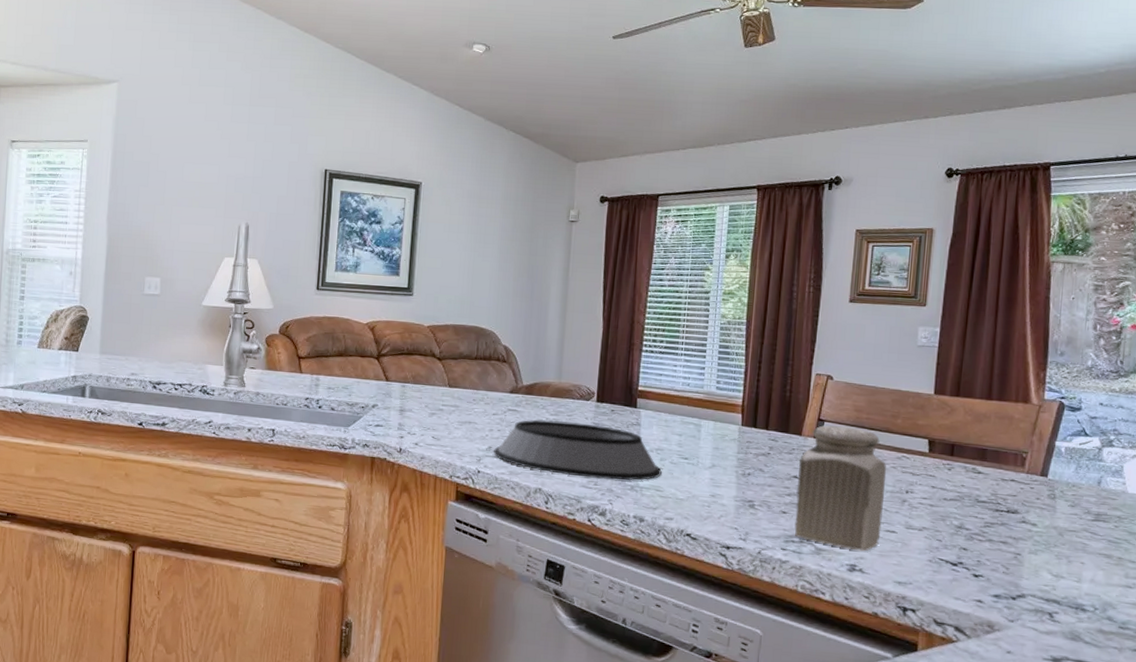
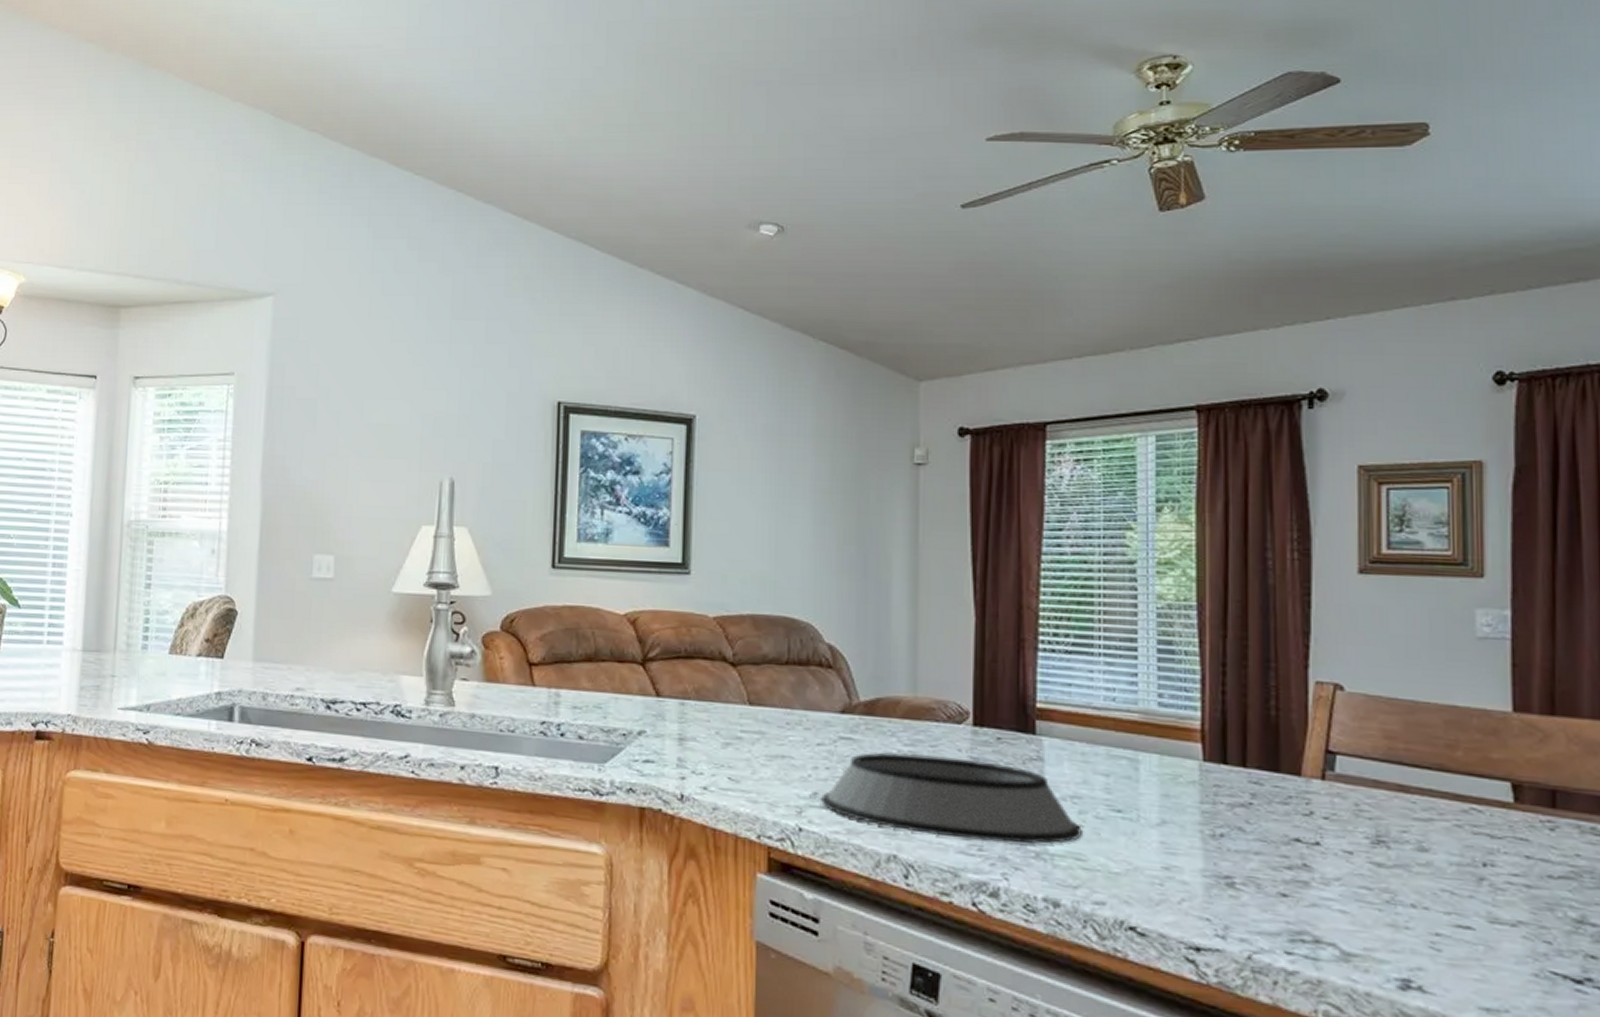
salt shaker: present [794,425,887,552] -> none [1300,760,1449,959]

